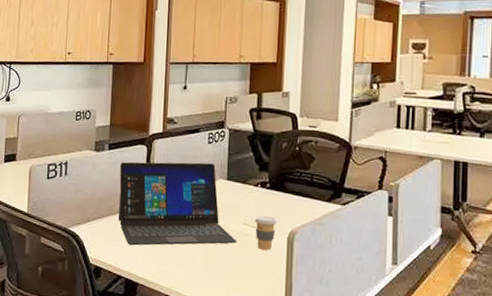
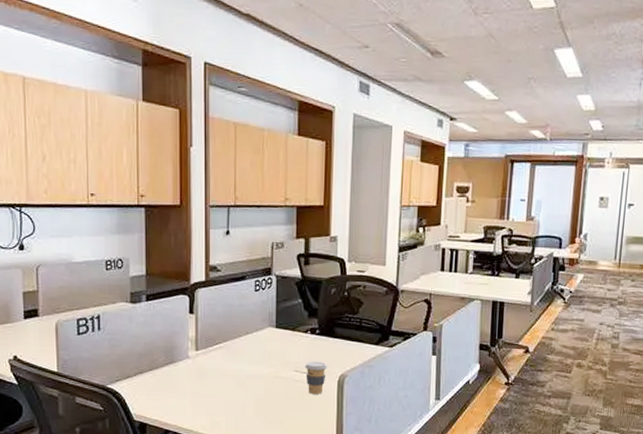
laptop: present [119,162,237,246] -> none [161,311,288,399]

